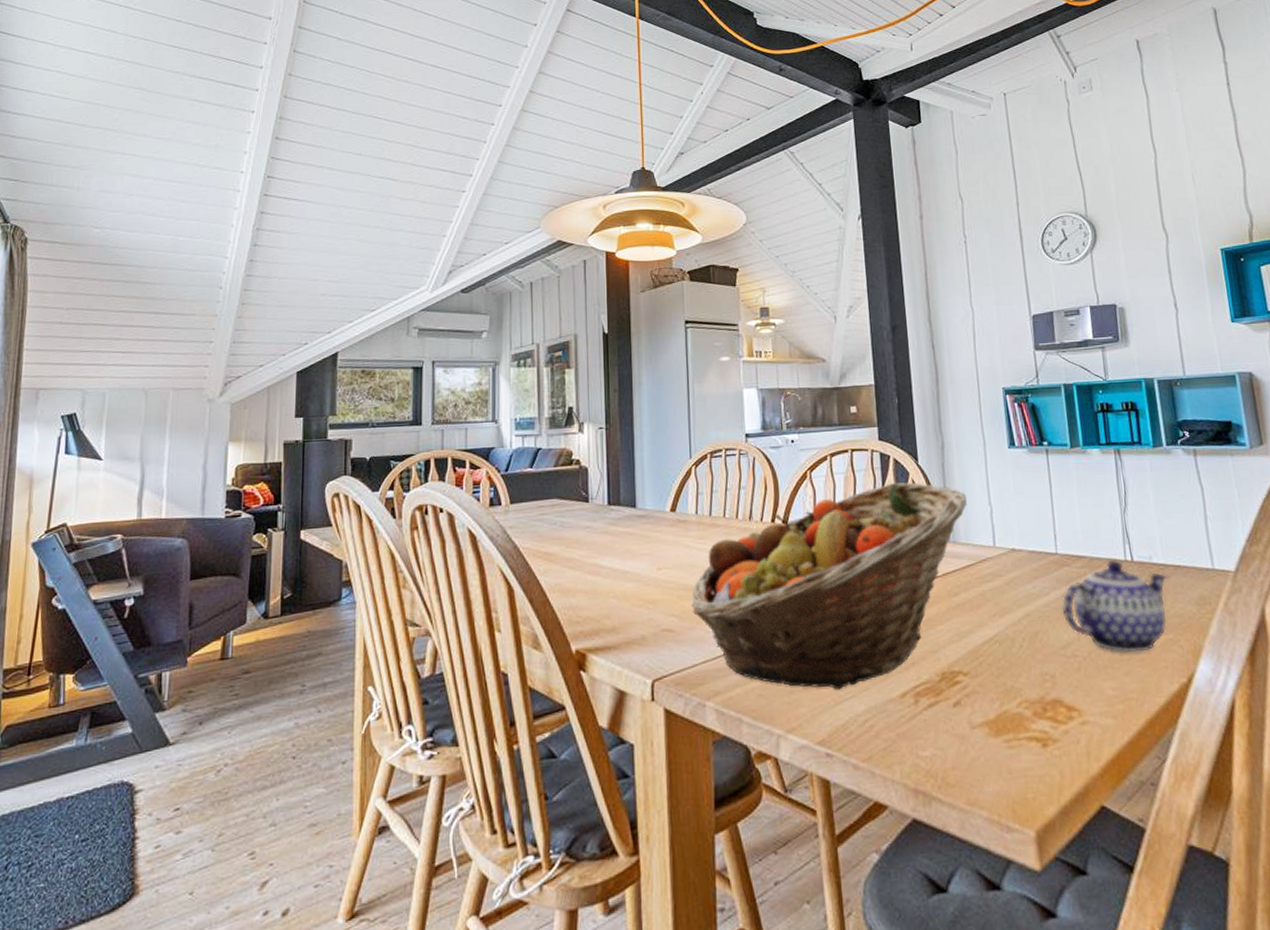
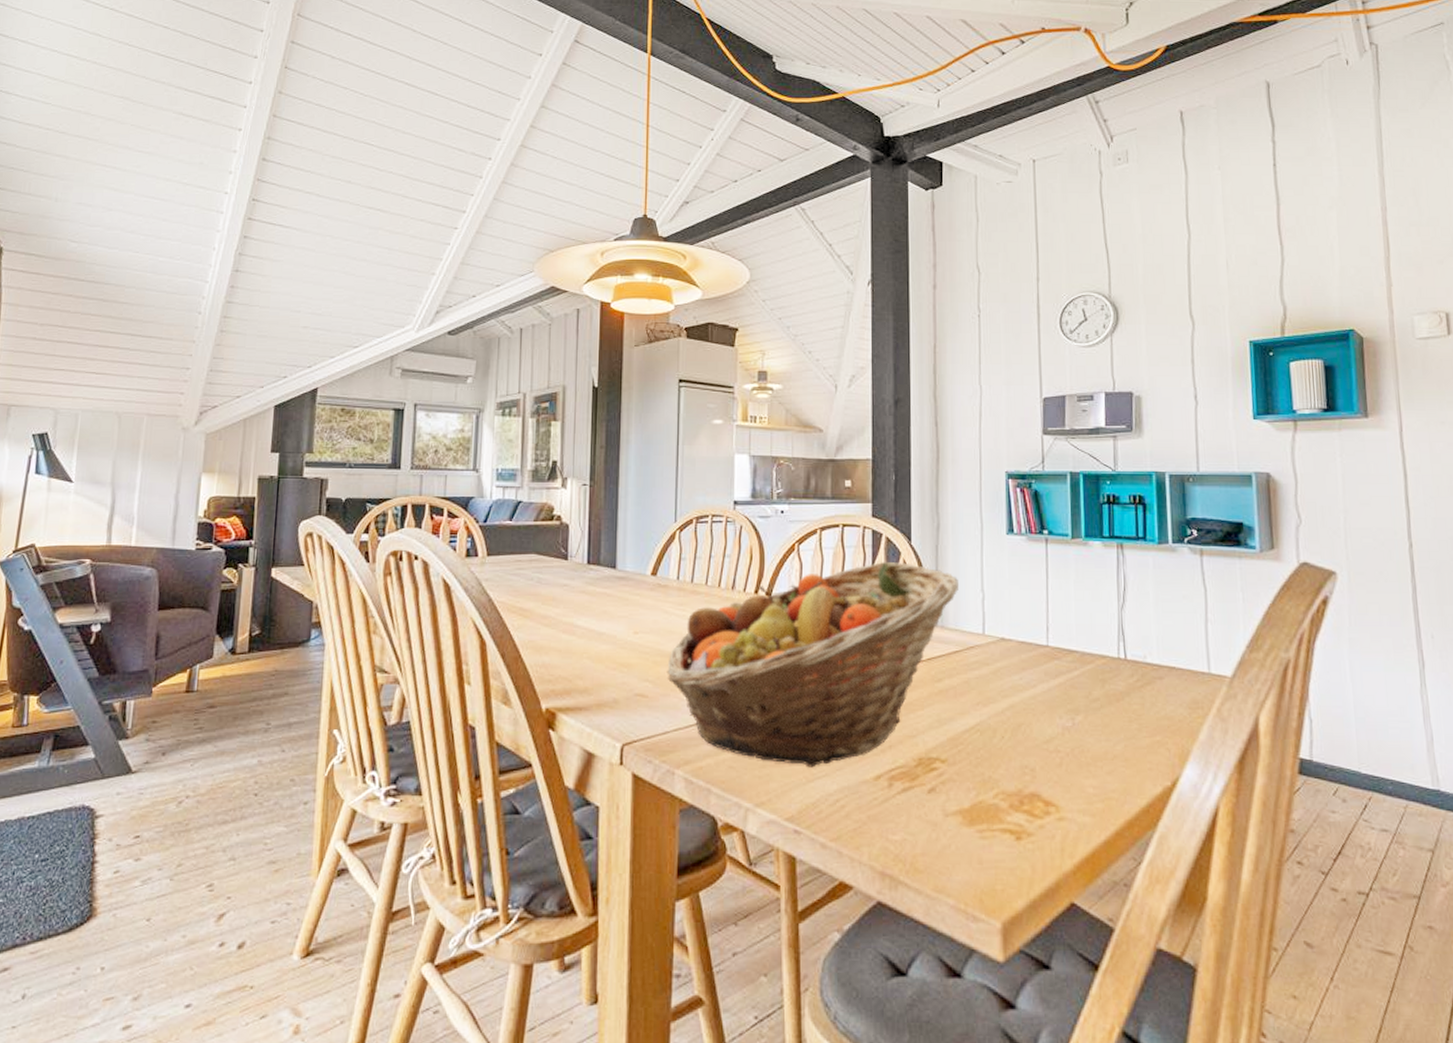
teapot: present [1062,559,1167,653] -> none [1049,656,1160,752]

